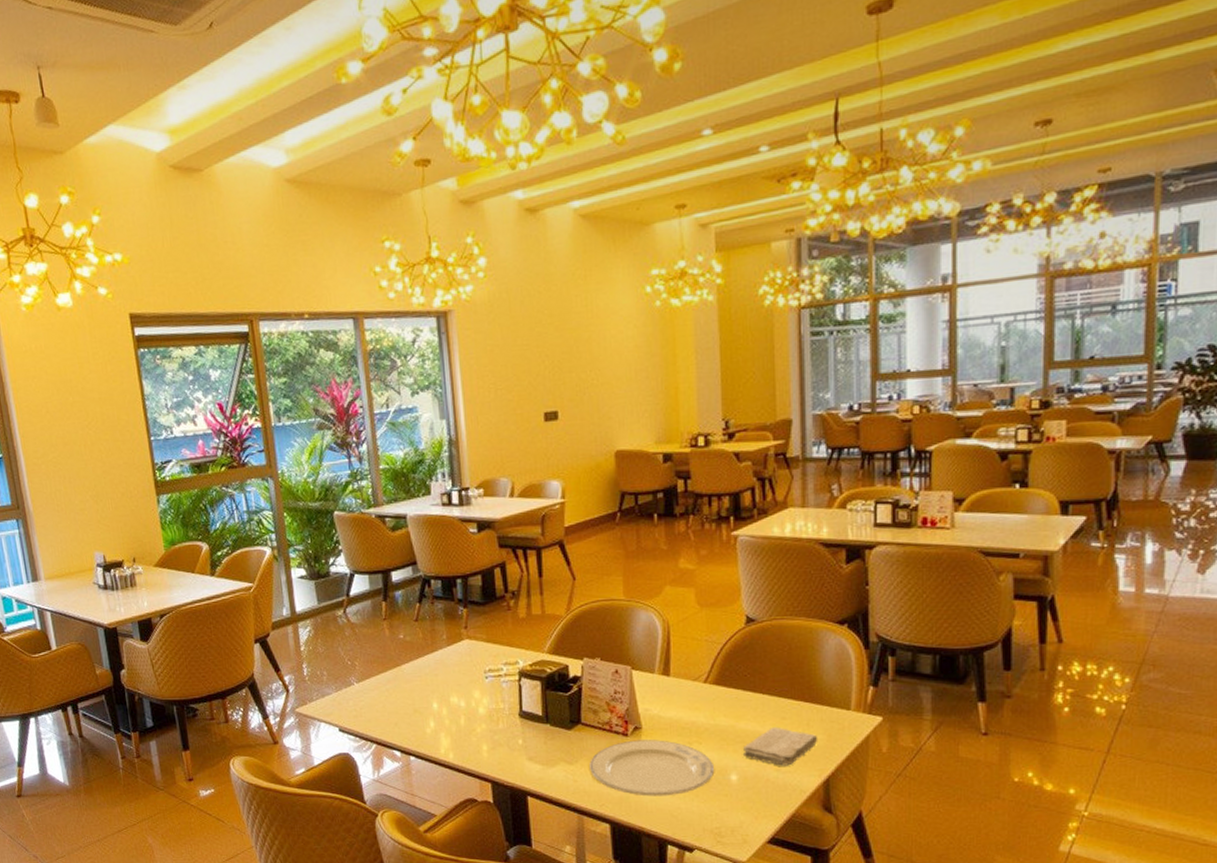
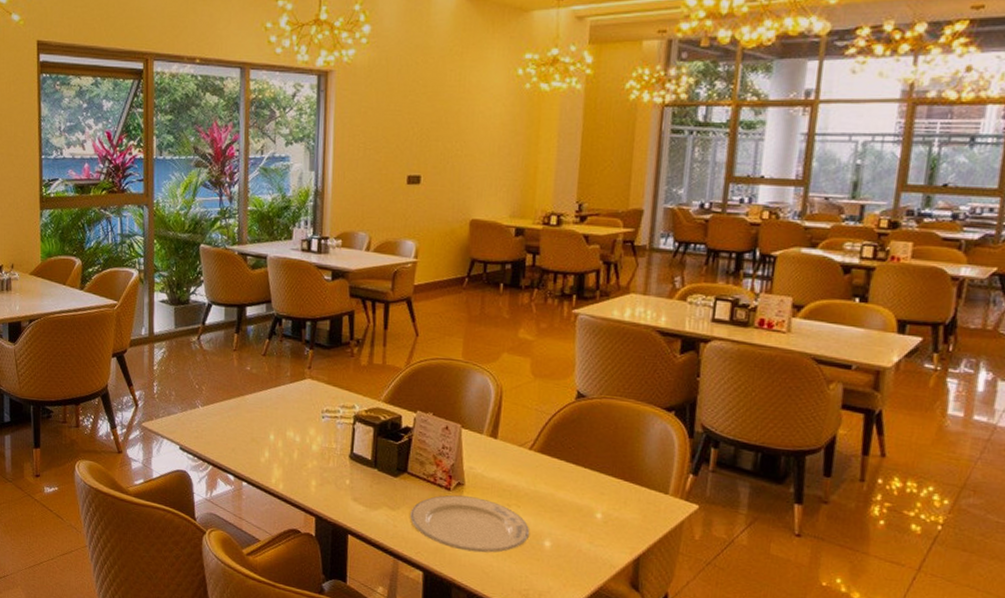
washcloth: present [743,726,818,766] -> none [559,500,634,540]

